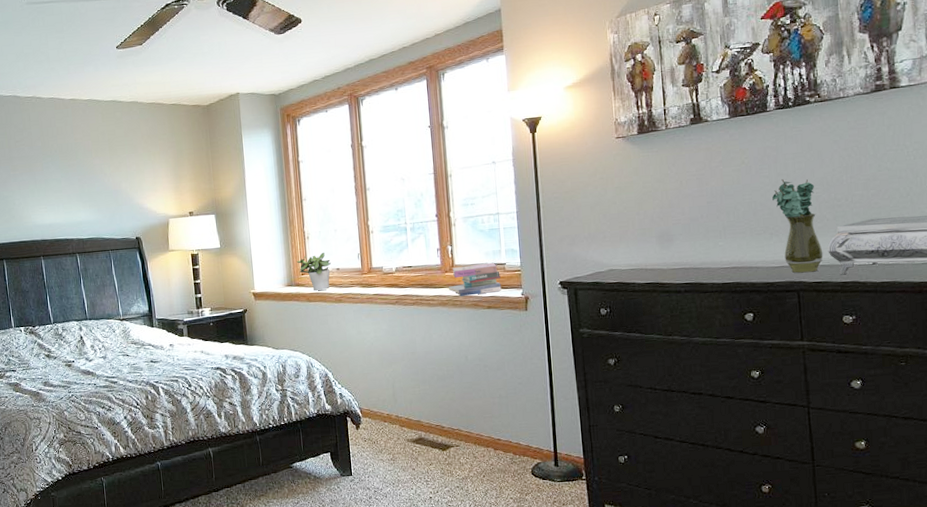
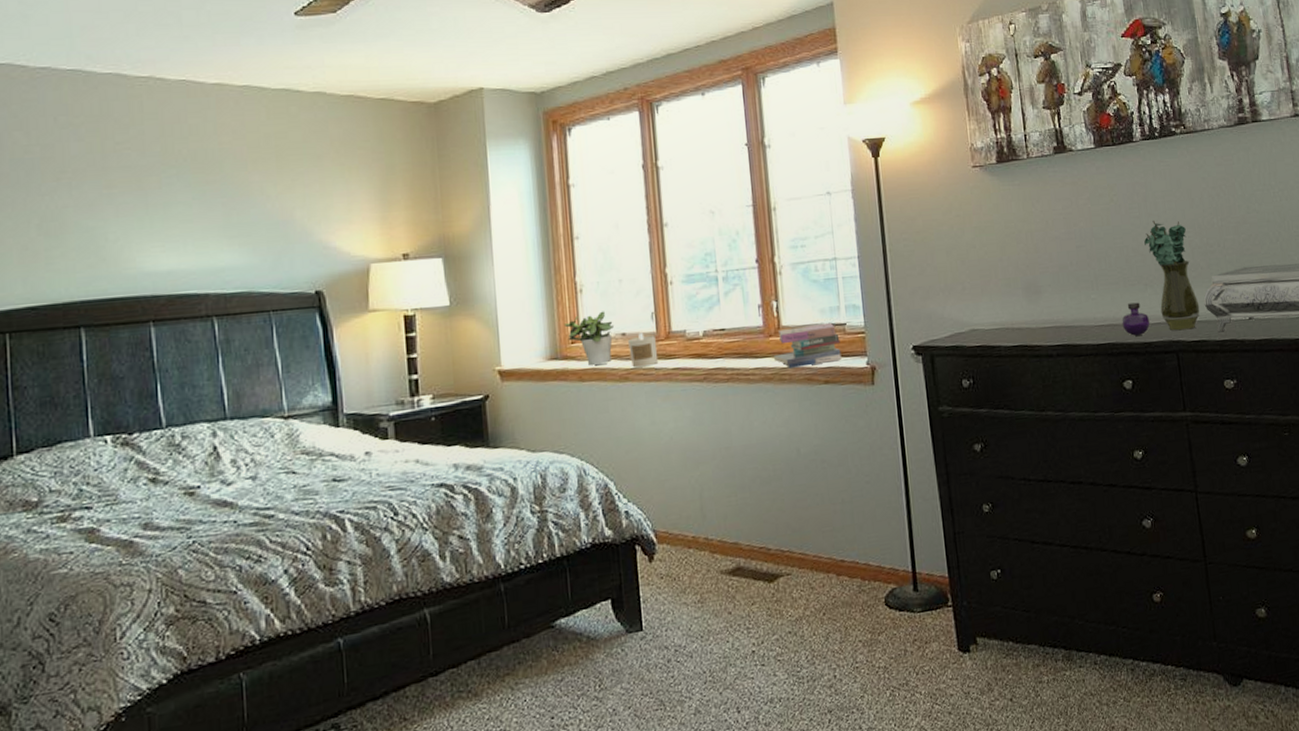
candle: none [341,268,363,293] -> present [628,332,659,368]
perfume bottle: none [746,249,774,277] -> present [1121,302,1150,336]

